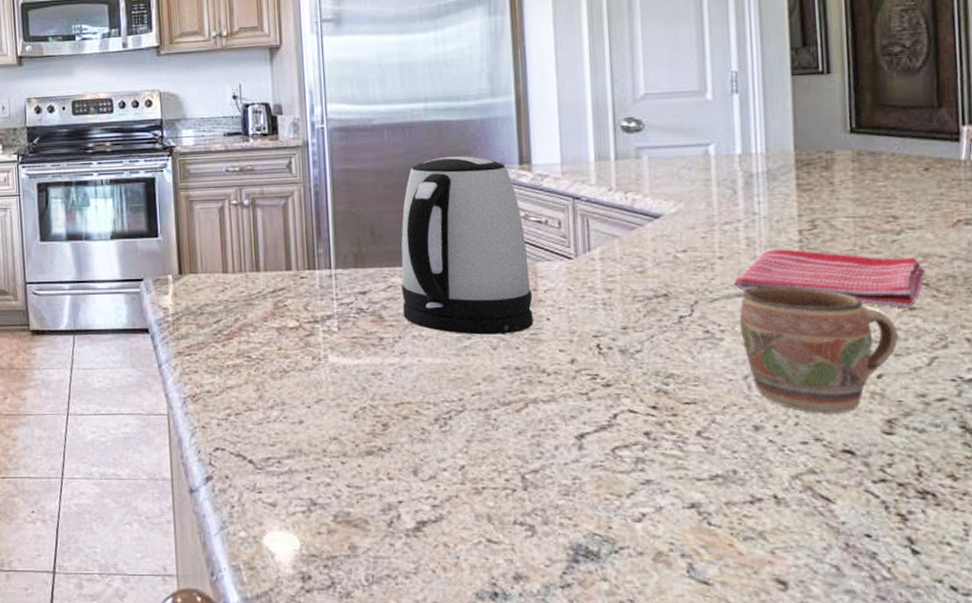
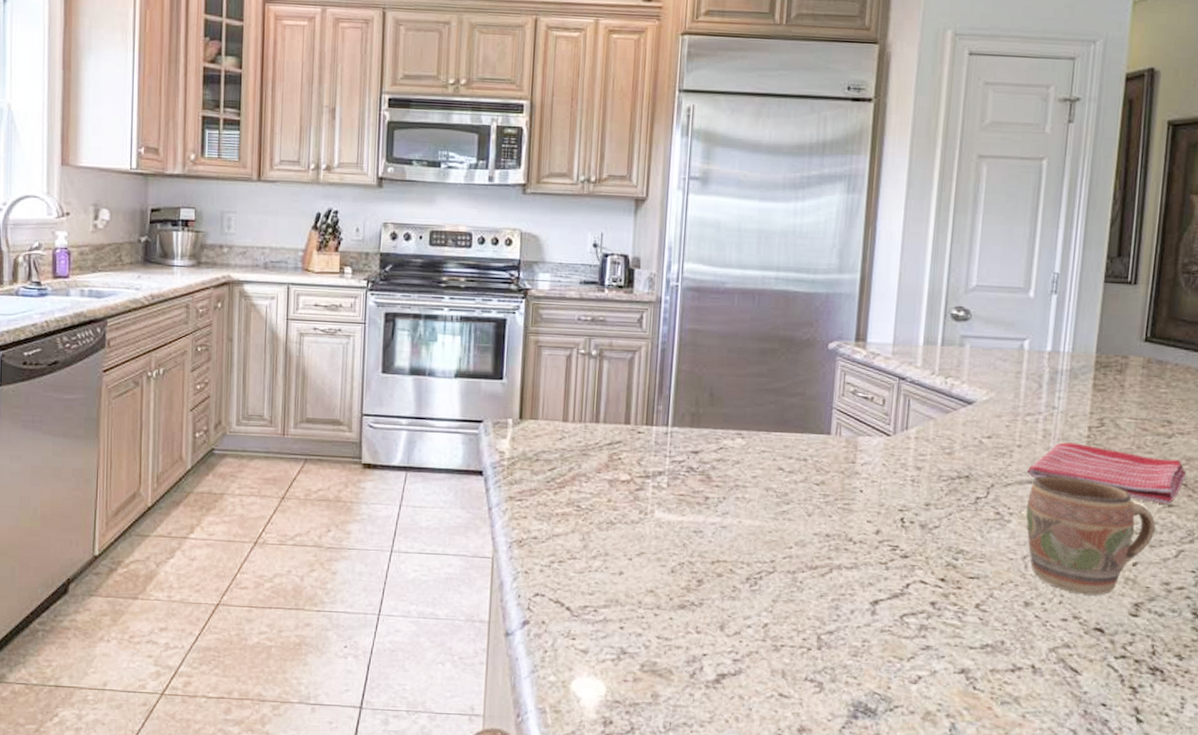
kettle: present [401,156,533,335] -> none [730,327,852,502]

